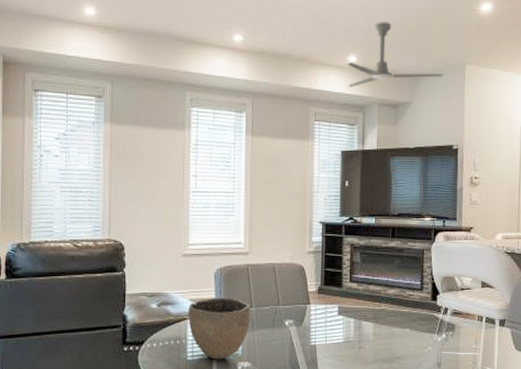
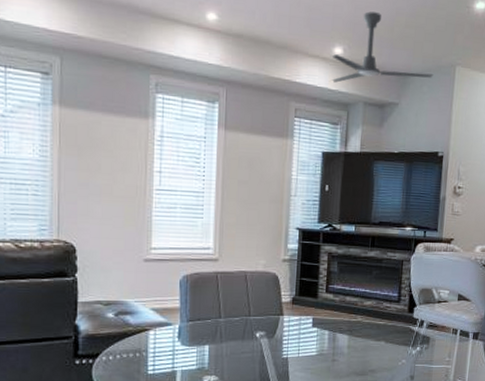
bowl: present [188,297,250,360] -> none [149,307,219,373]

